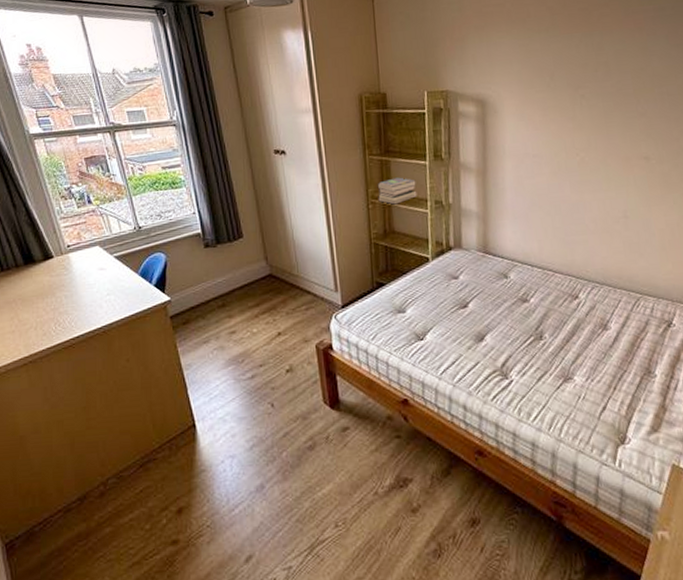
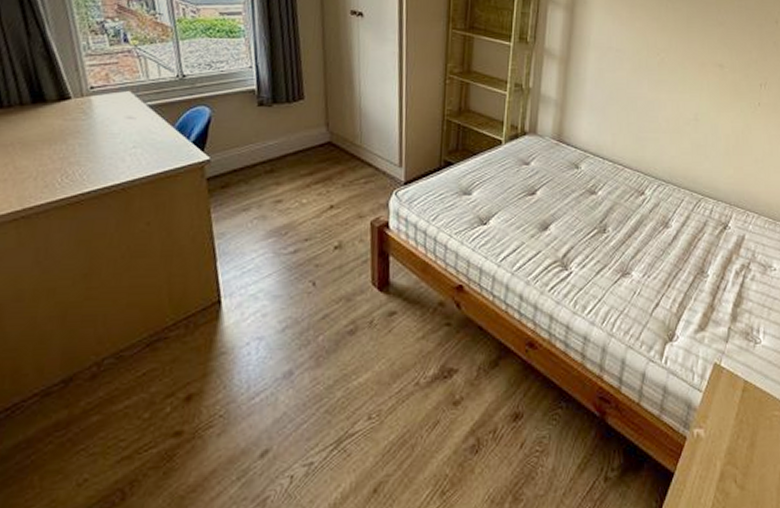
books: present [377,177,417,205] -> none [456,55,498,83]

